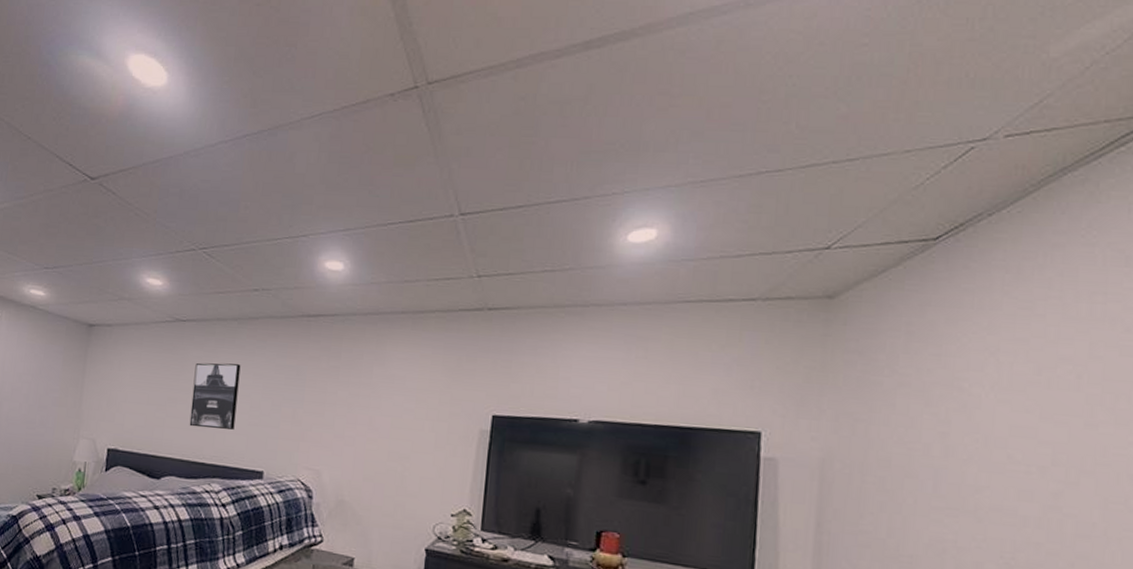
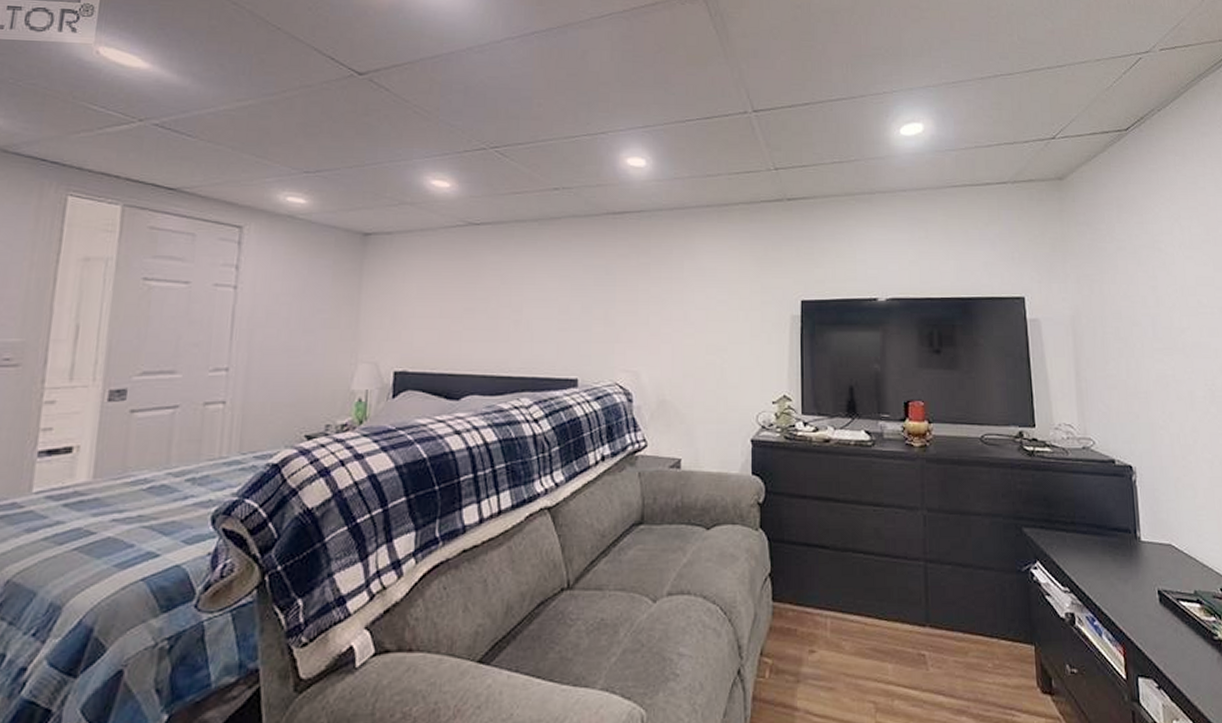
wall art: present [189,362,241,430] -> none [490,267,545,338]

